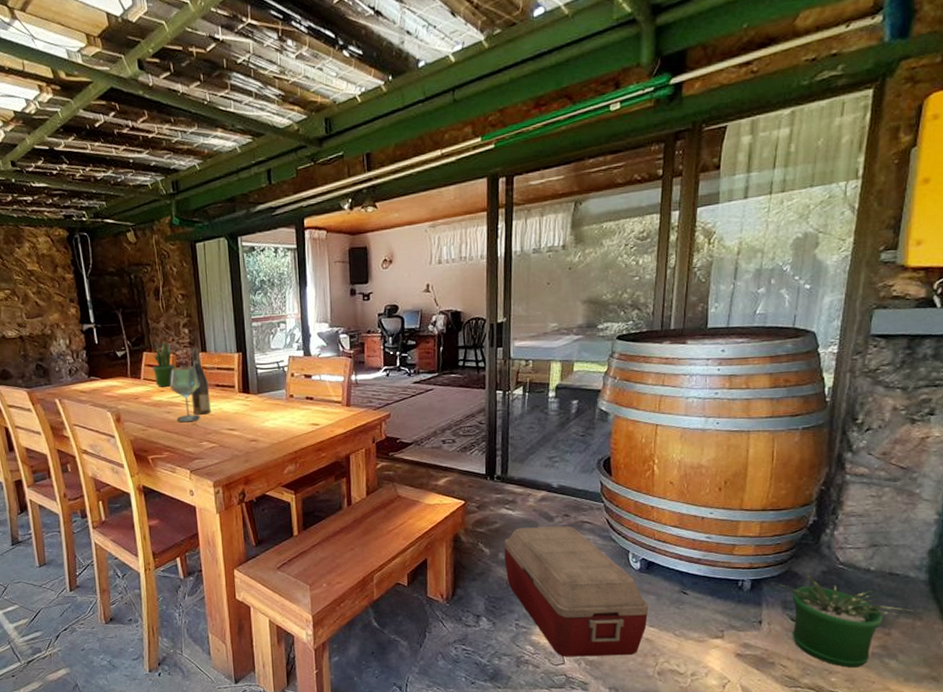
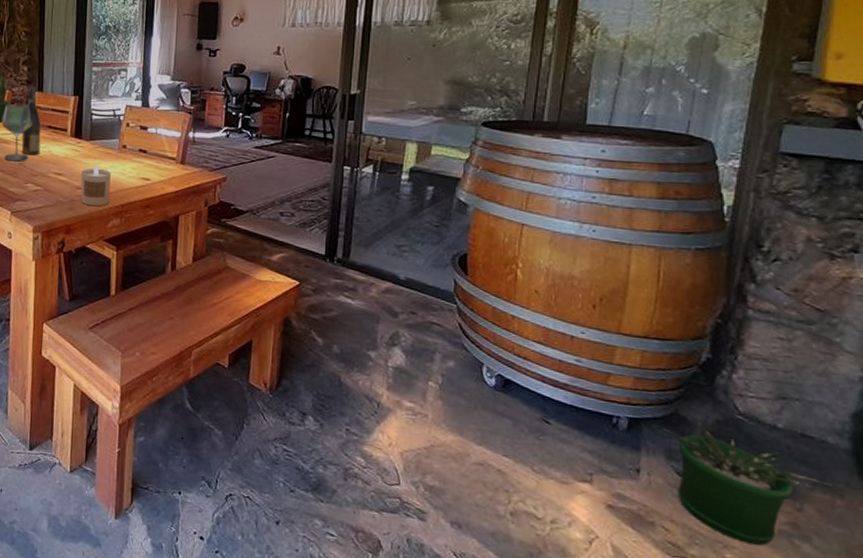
candle: none [253,418,283,456] -> present [80,167,111,207]
cooler: present [504,526,649,657] -> none [339,319,503,487]

